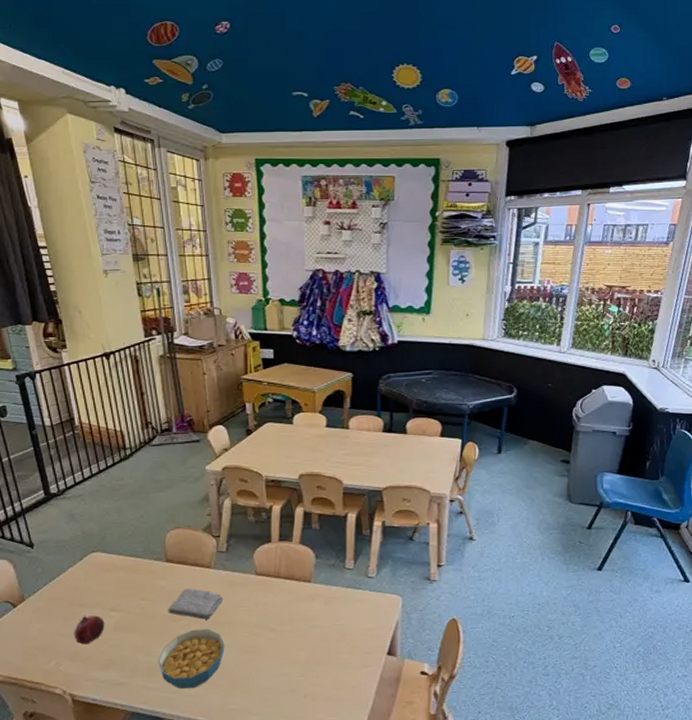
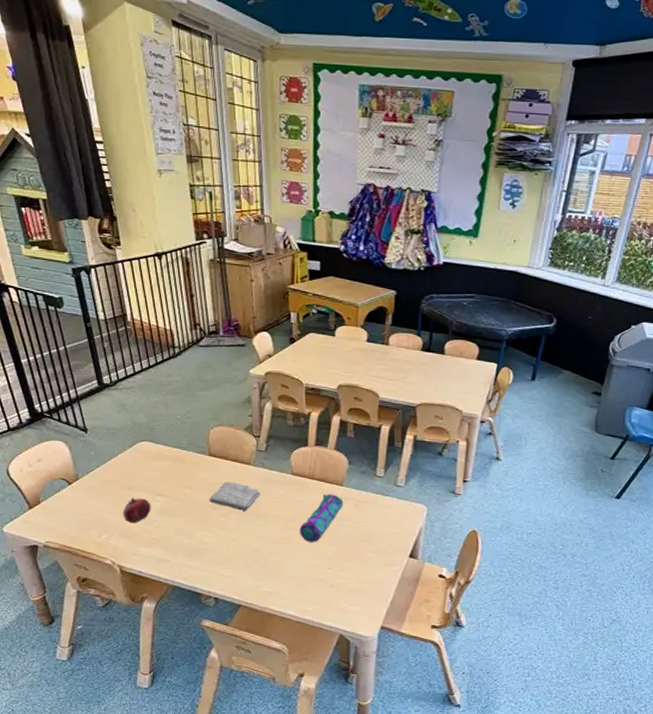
cereal bowl: present [158,628,225,690] -> none [199,518,260,571]
pencil case: none [268,592,313,649] -> present [300,494,343,543]

